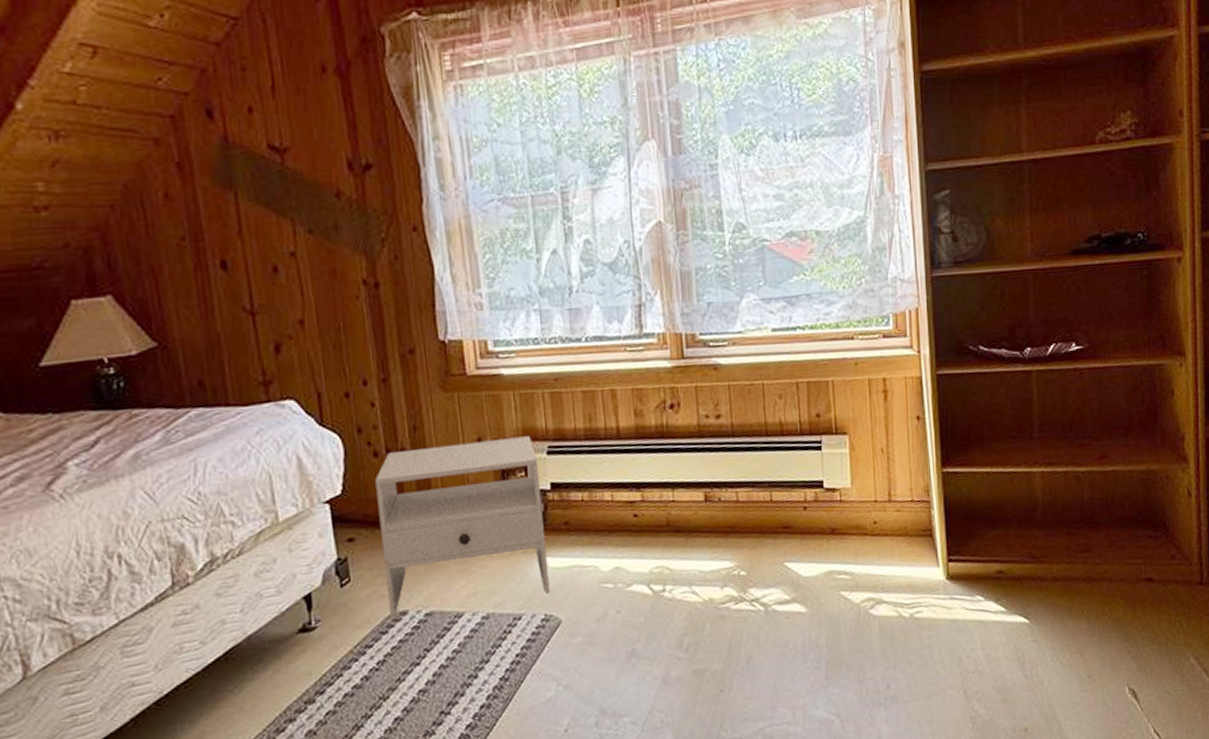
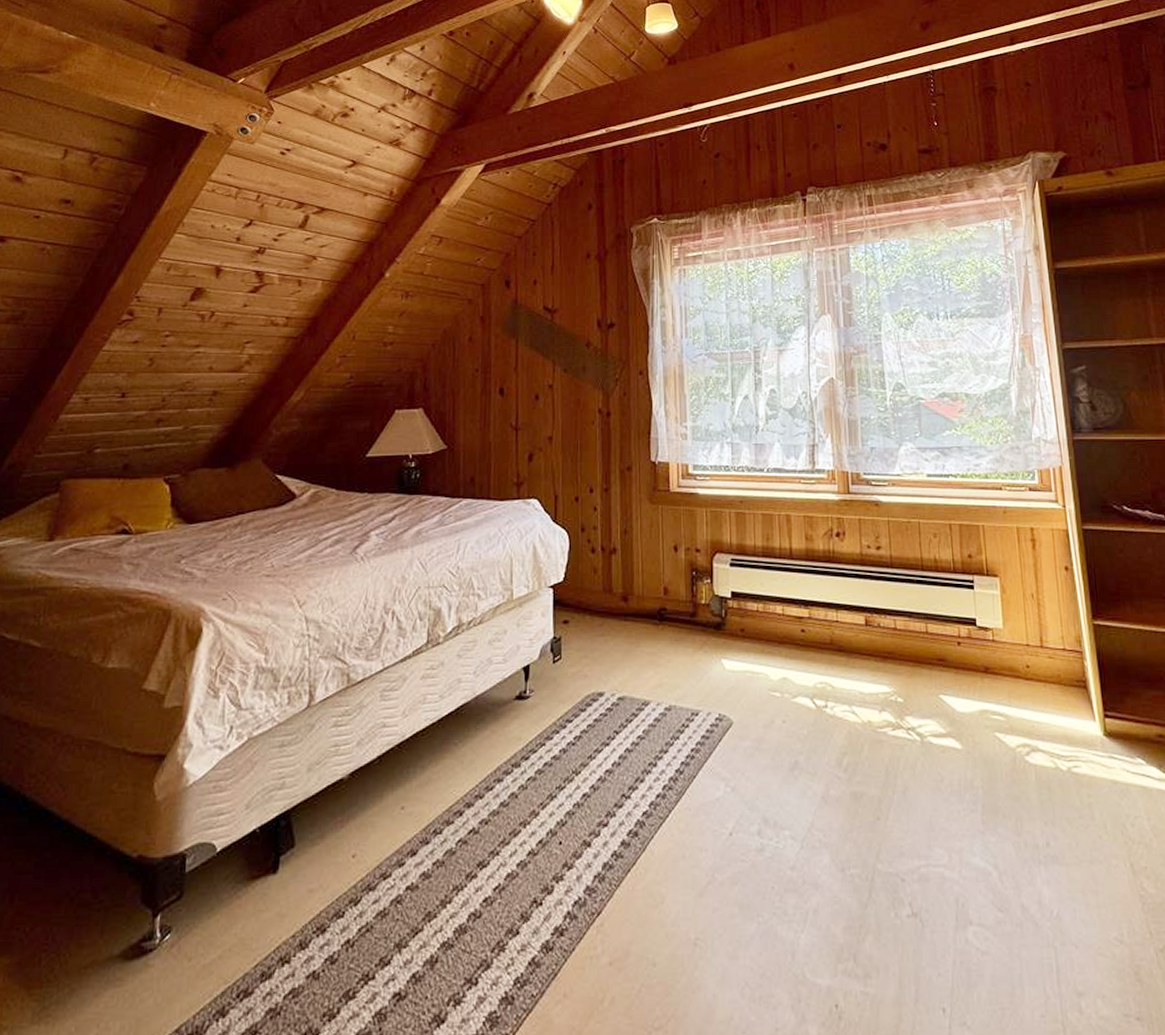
nightstand: present [375,436,550,617] -> none [589,548,725,696]

